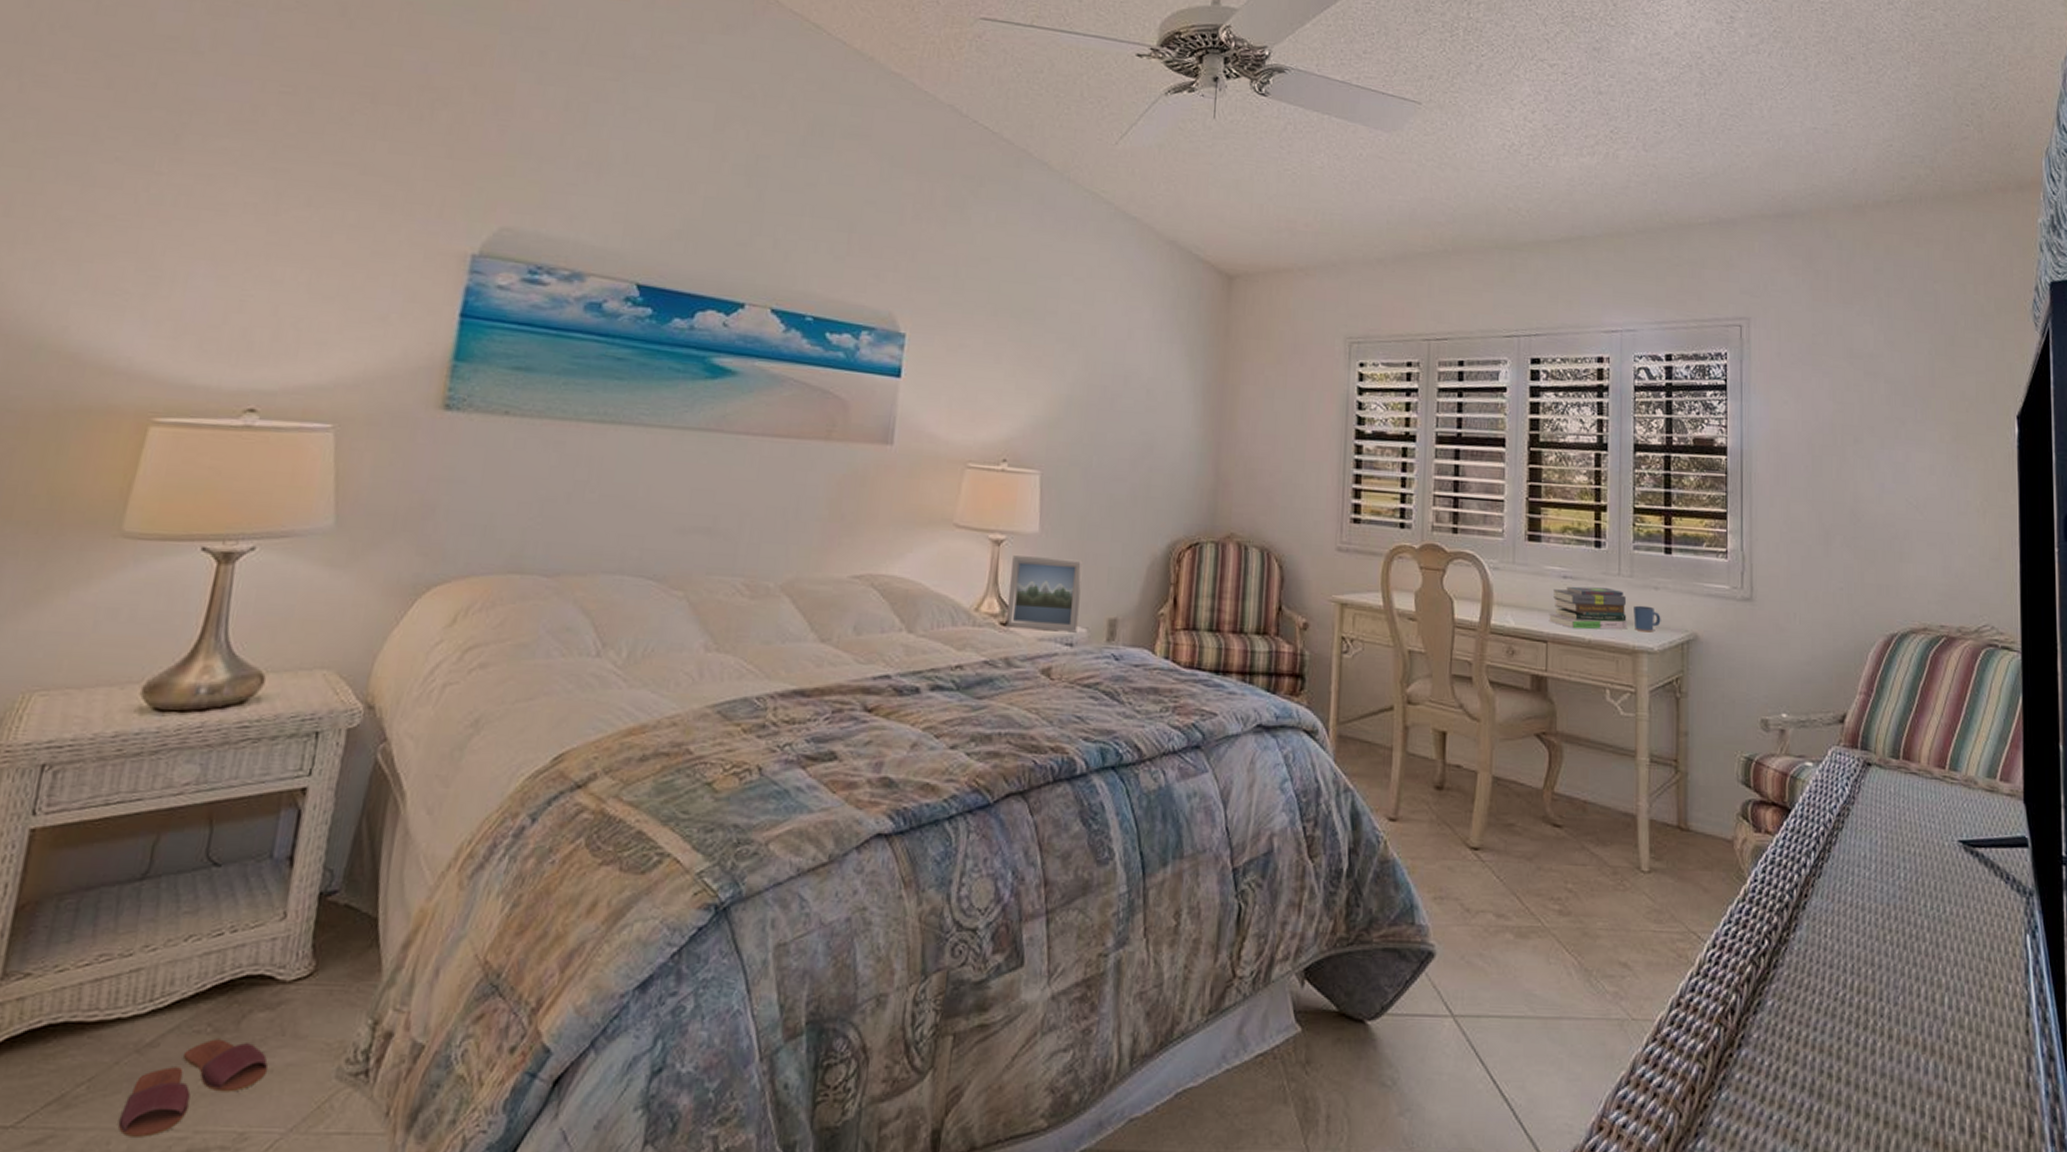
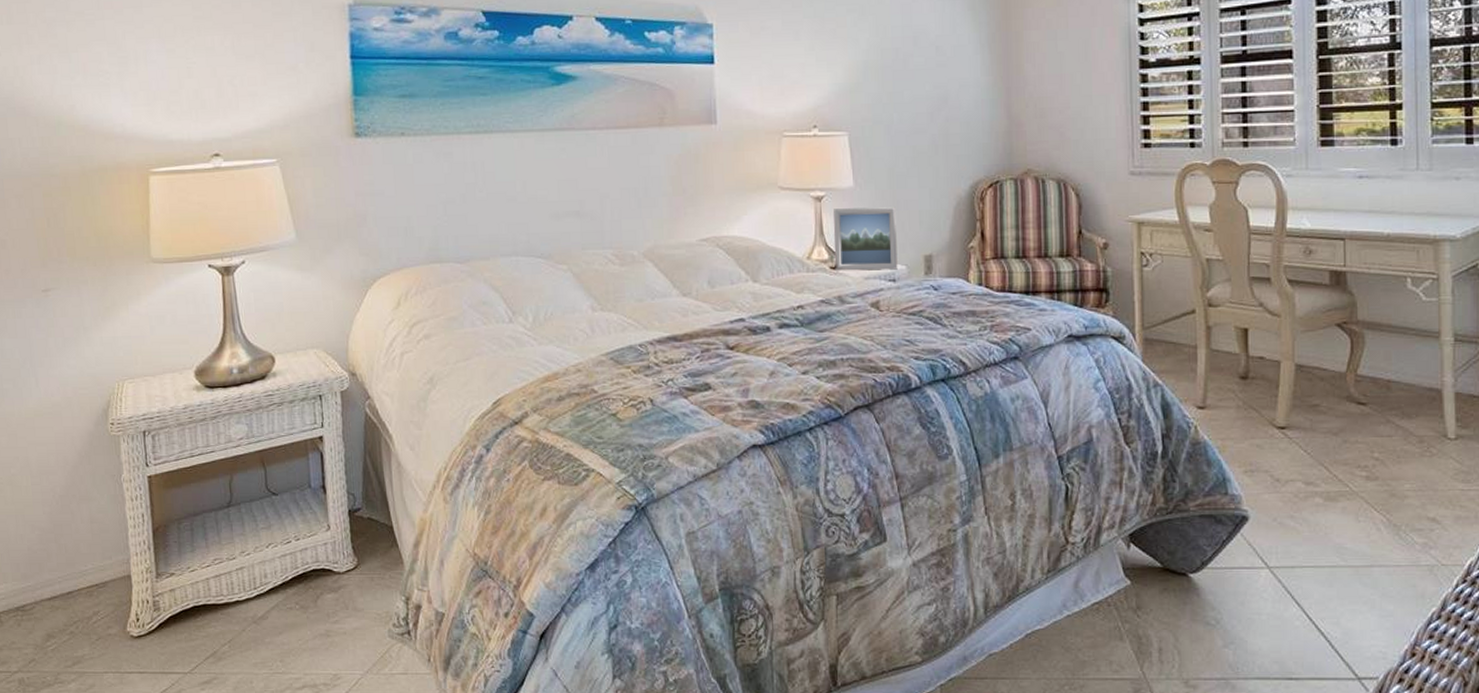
slippers: present [117,1039,269,1137] -> none [254,613,343,678]
books: present [1548,586,1628,630] -> none [1345,183,1428,225]
mug: present [1633,605,1661,632] -> none [1434,196,1463,221]

